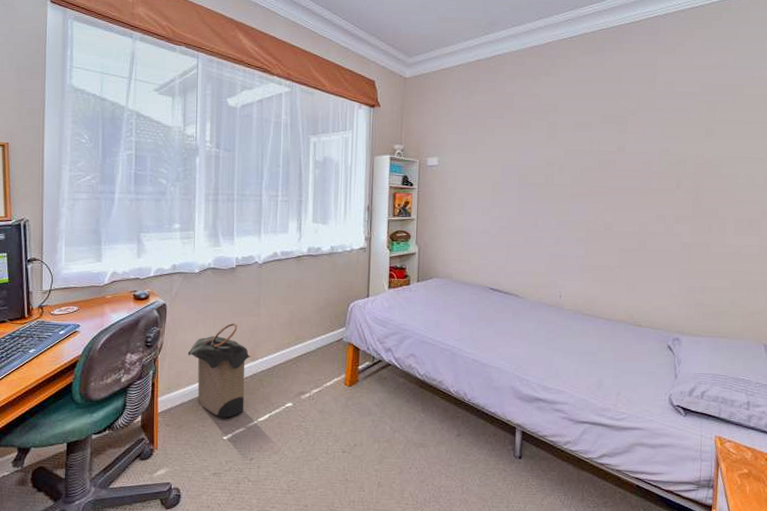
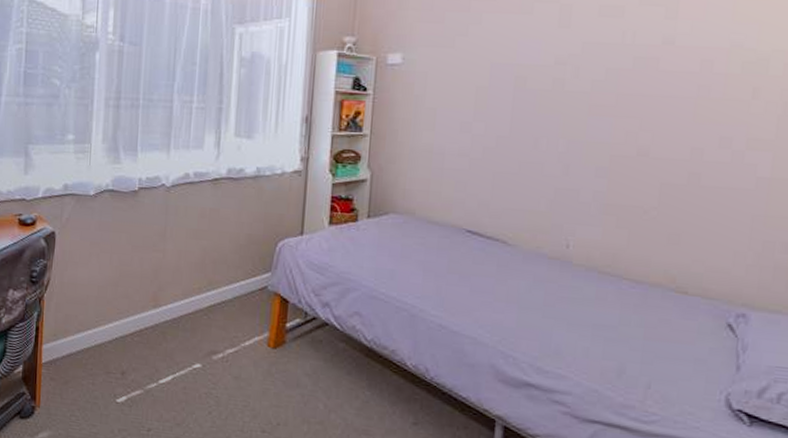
laundry hamper: present [187,323,252,418] -> none [78,259,154,376]

